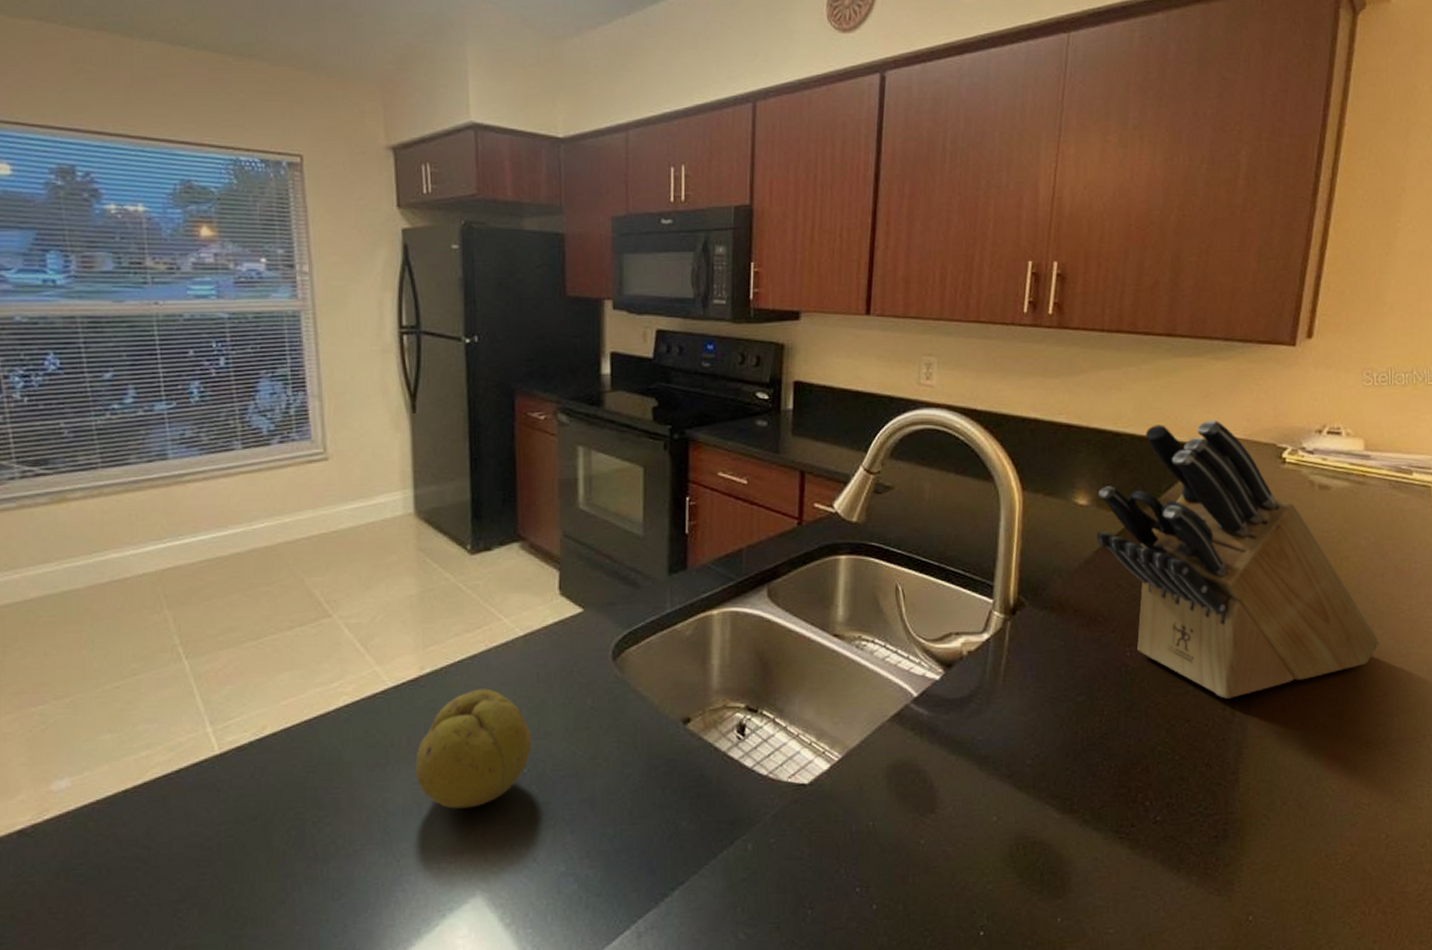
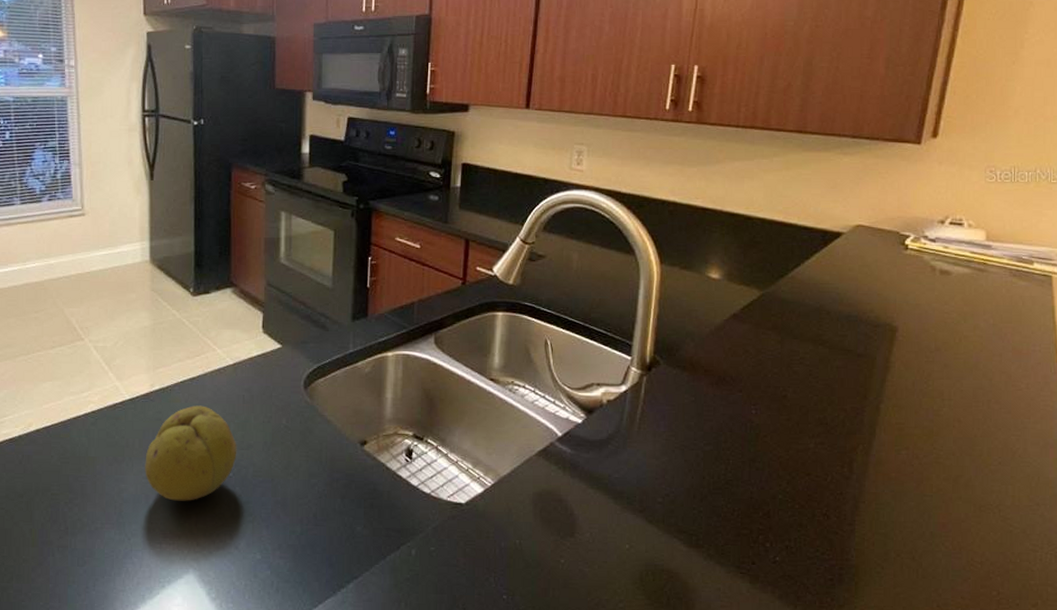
knife block: present [1097,419,1380,699] -> none [727,208,997,457]

